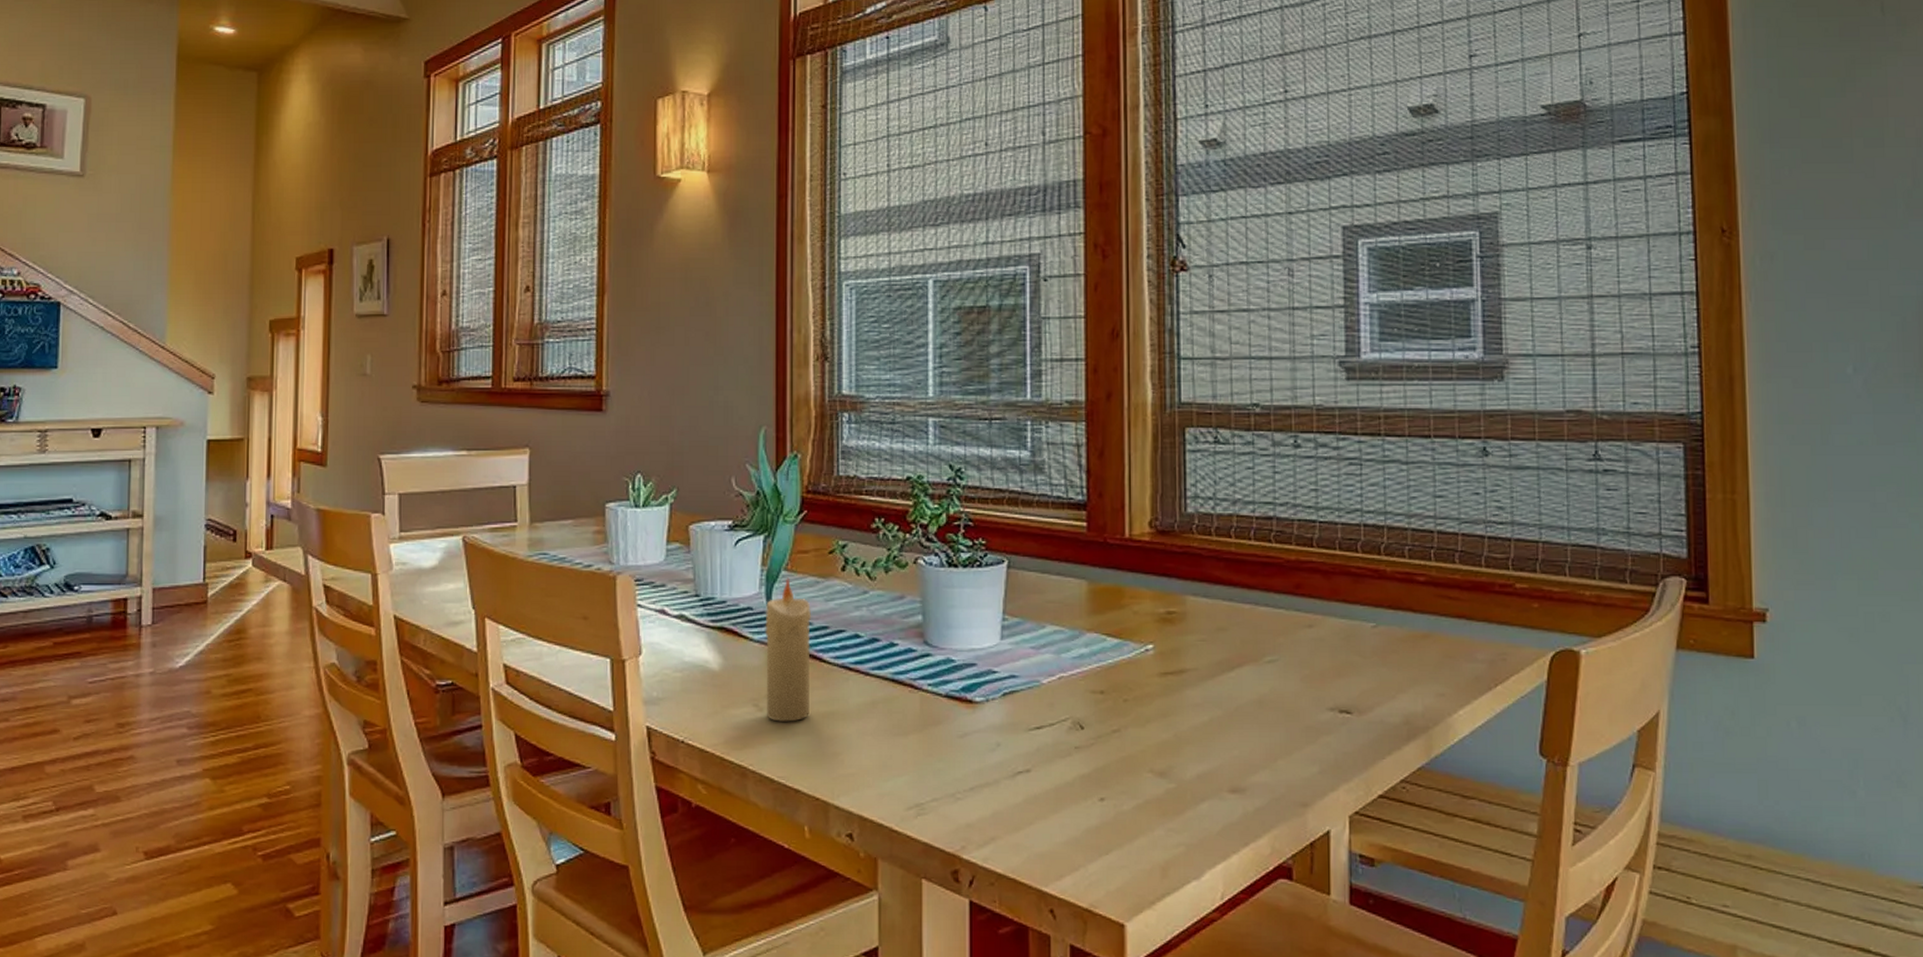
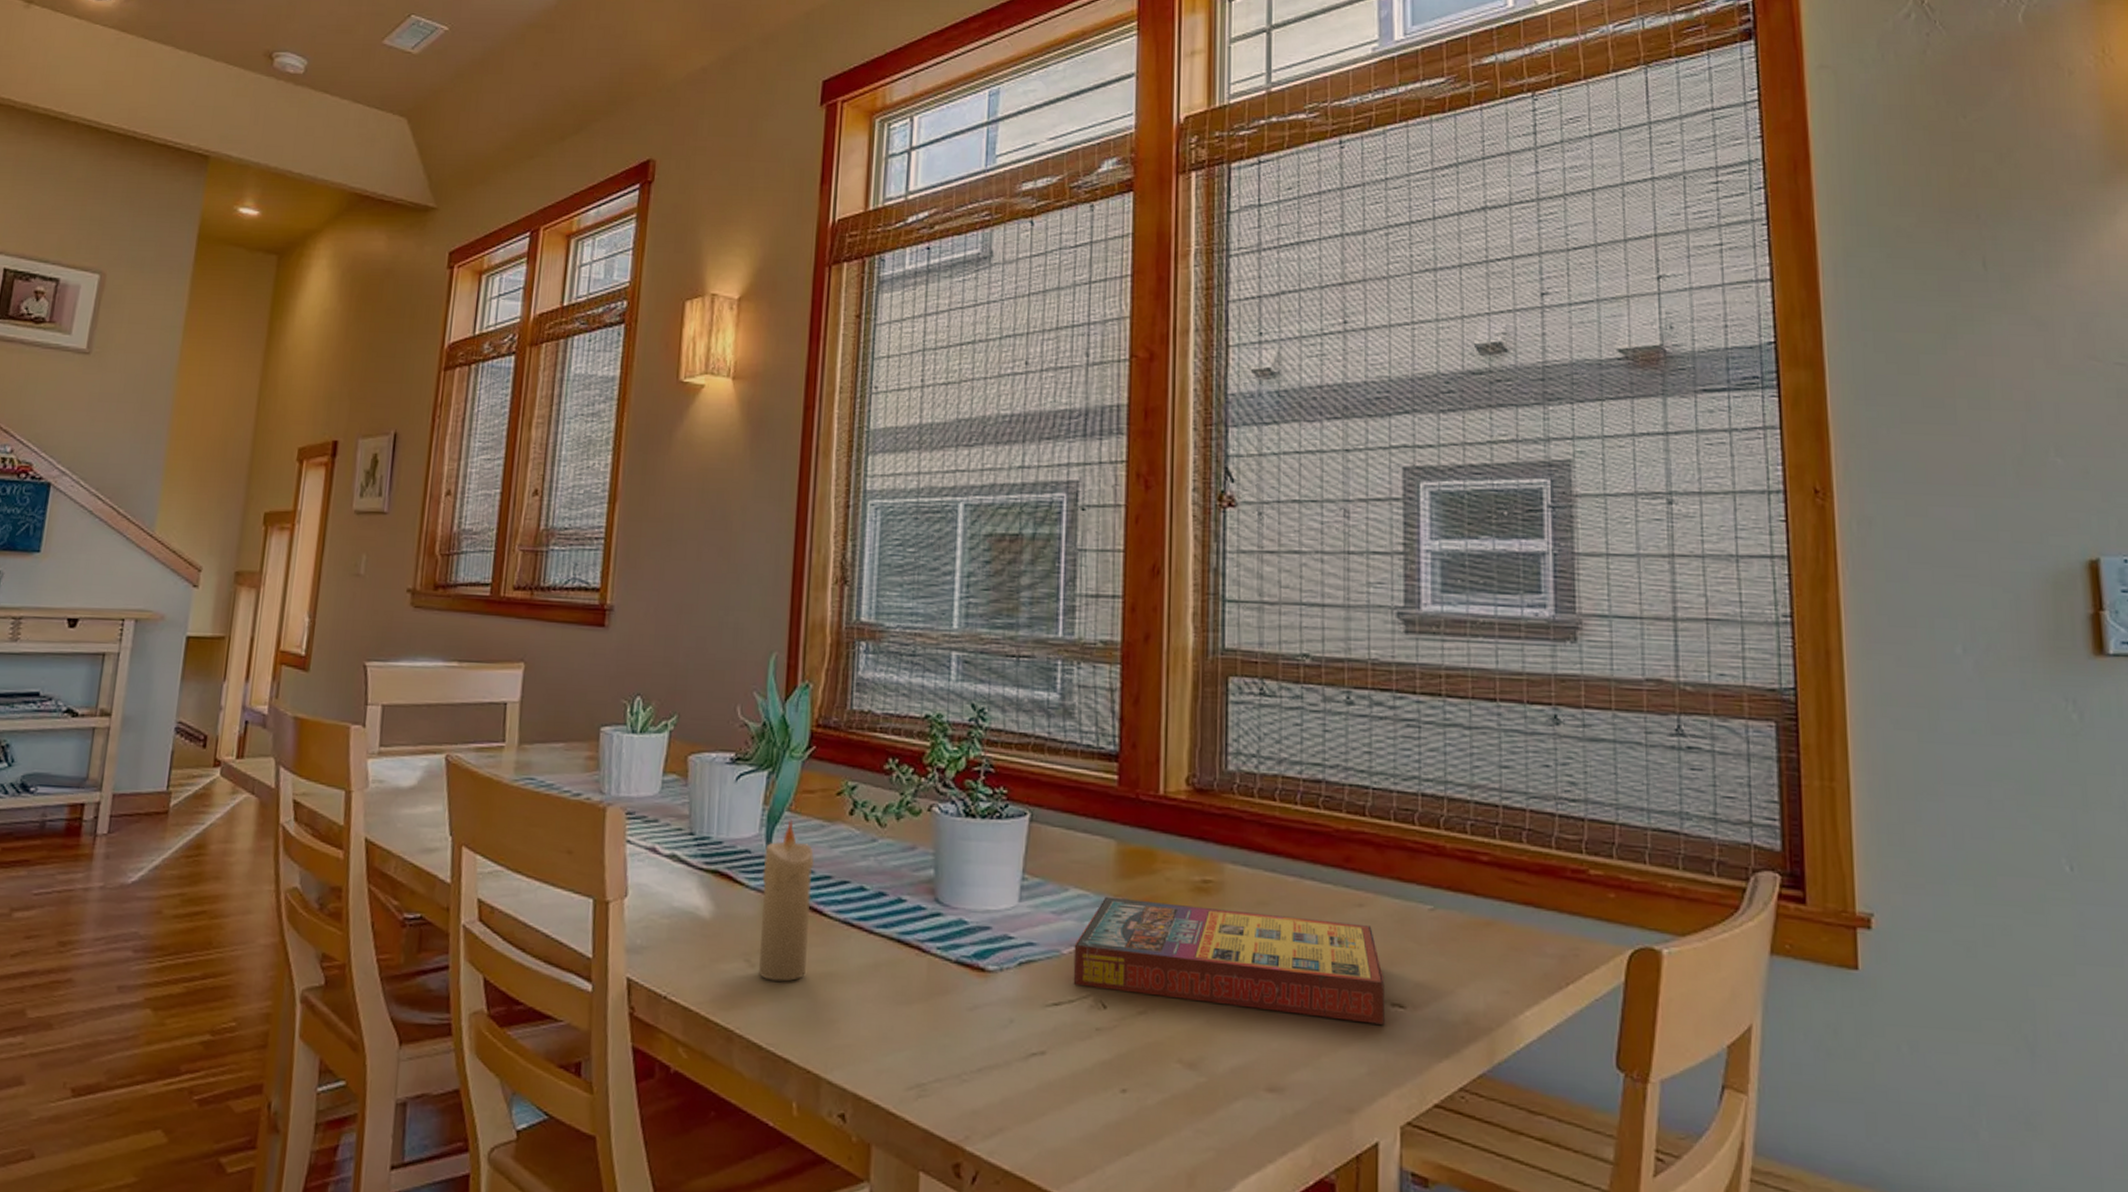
game compilation box: none [1052,631,1334,729] -> present [1073,896,1385,1025]

